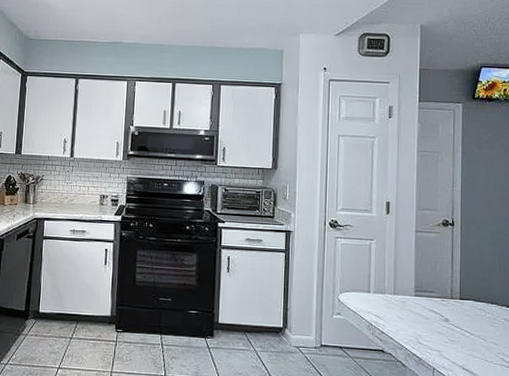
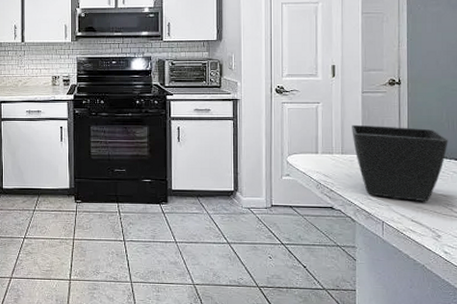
flower pot: none [404,264,500,350] -> present [352,124,448,202]

